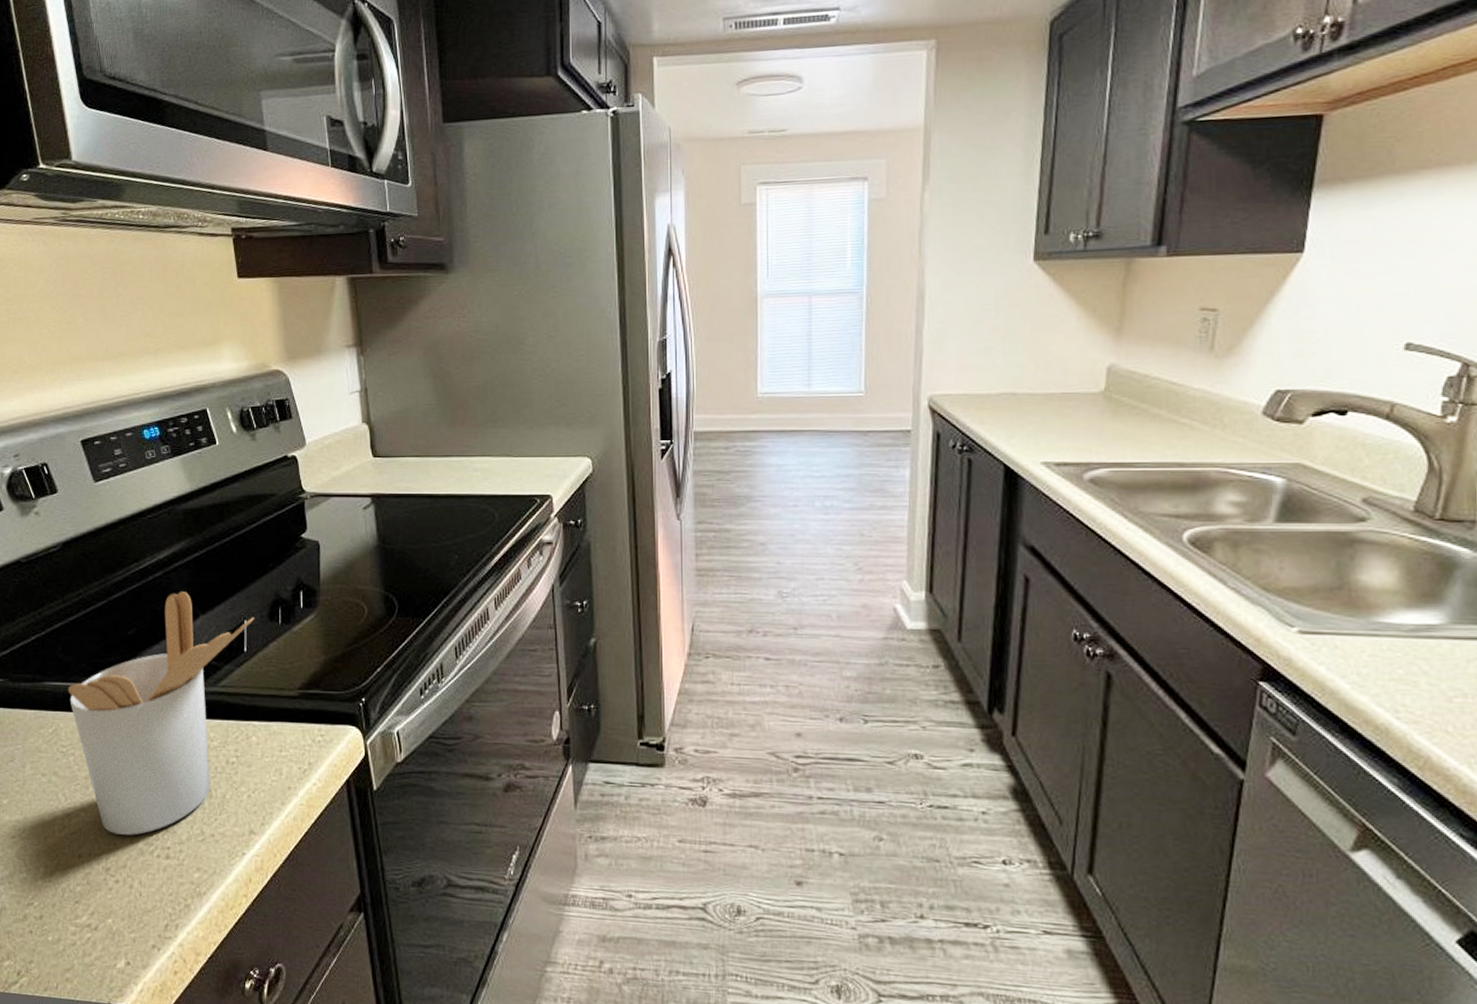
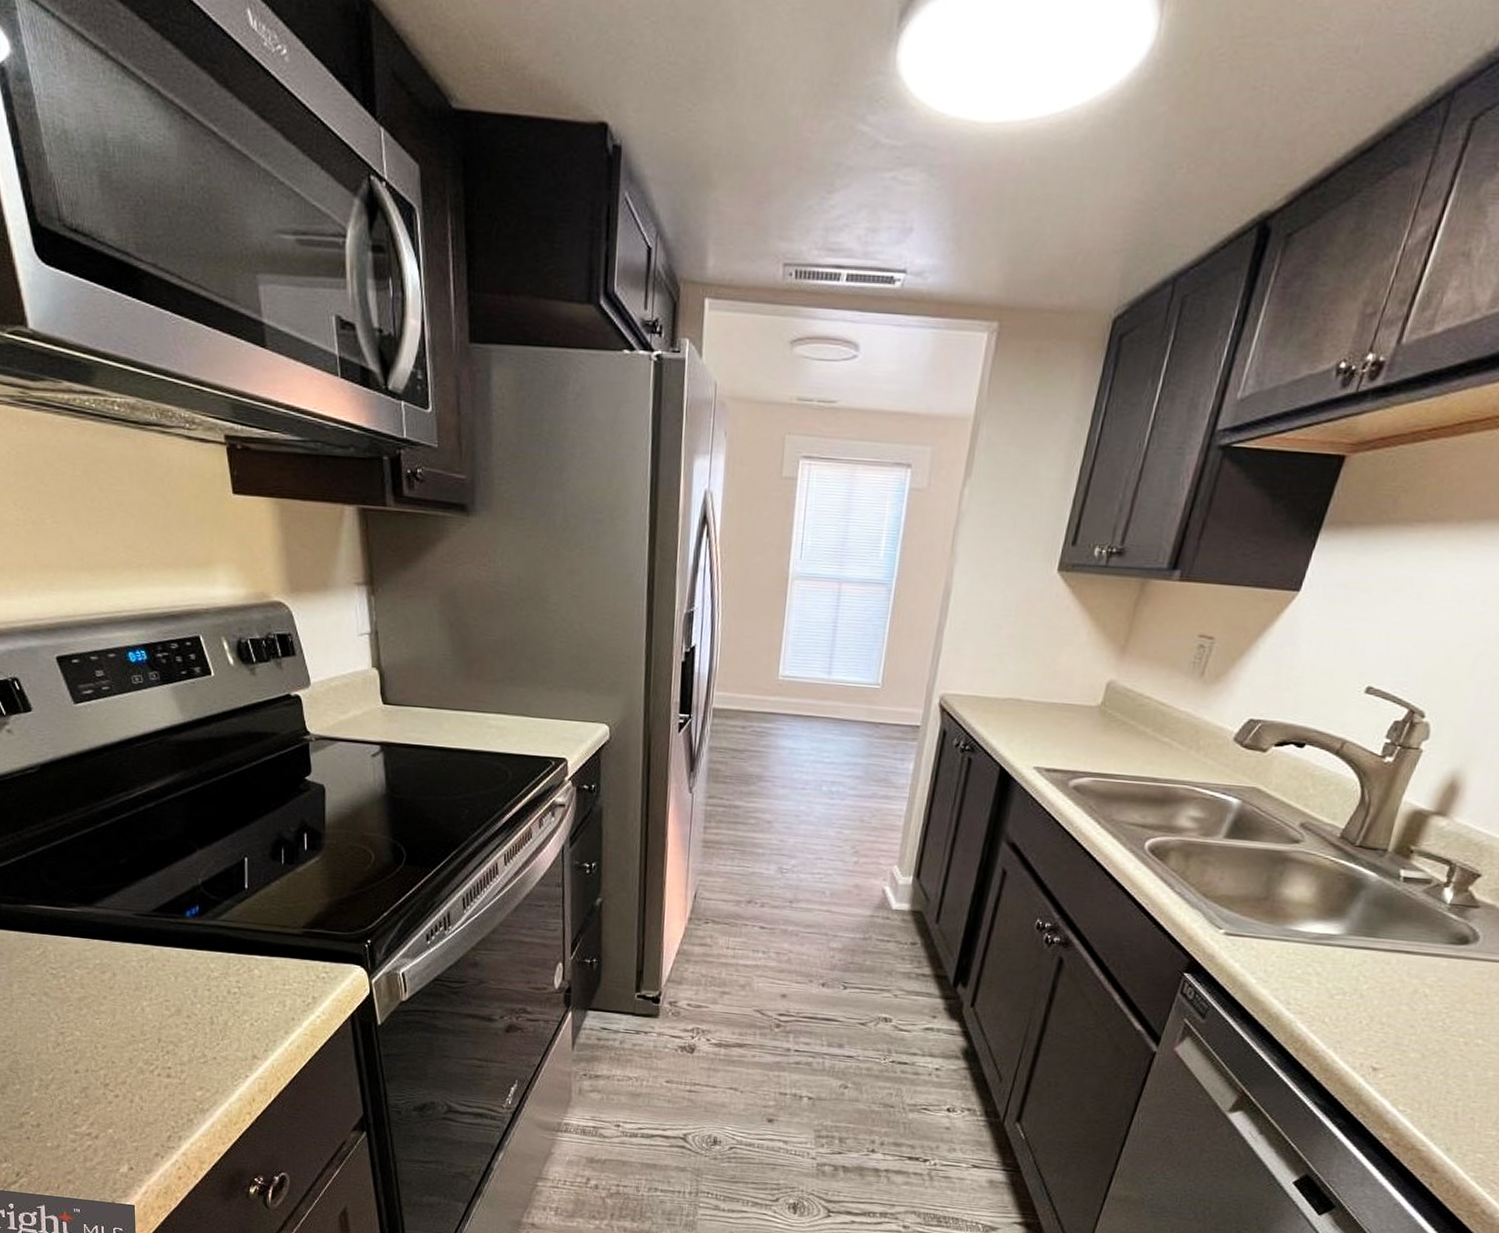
utensil holder: present [68,592,255,836] -> none [55,824,256,1055]

